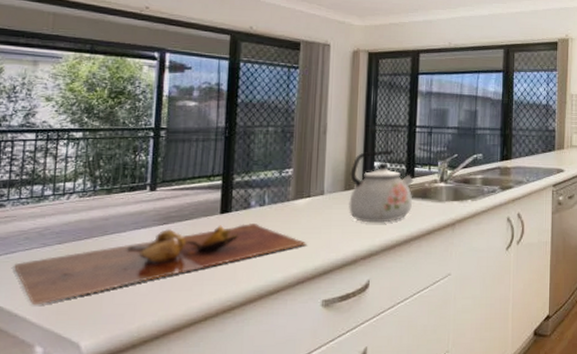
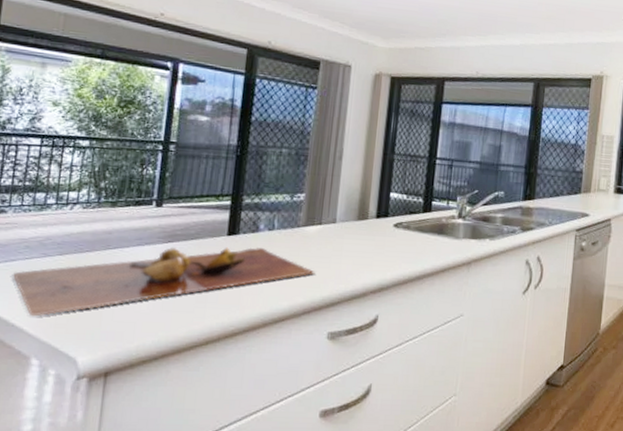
kettle: present [349,149,414,223] -> none [361,180,431,256]

